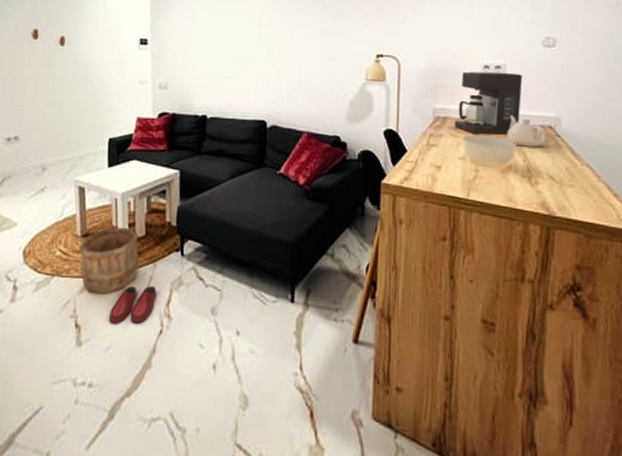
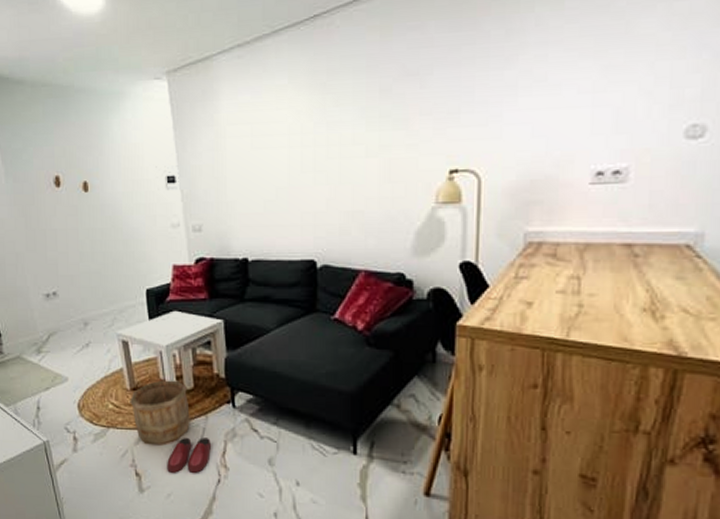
coffee maker: present [454,71,522,136] -> none [551,178,651,262]
bowl: present [462,134,517,169] -> none [562,261,638,302]
teapot: present [506,115,546,148] -> none [623,234,681,273]

